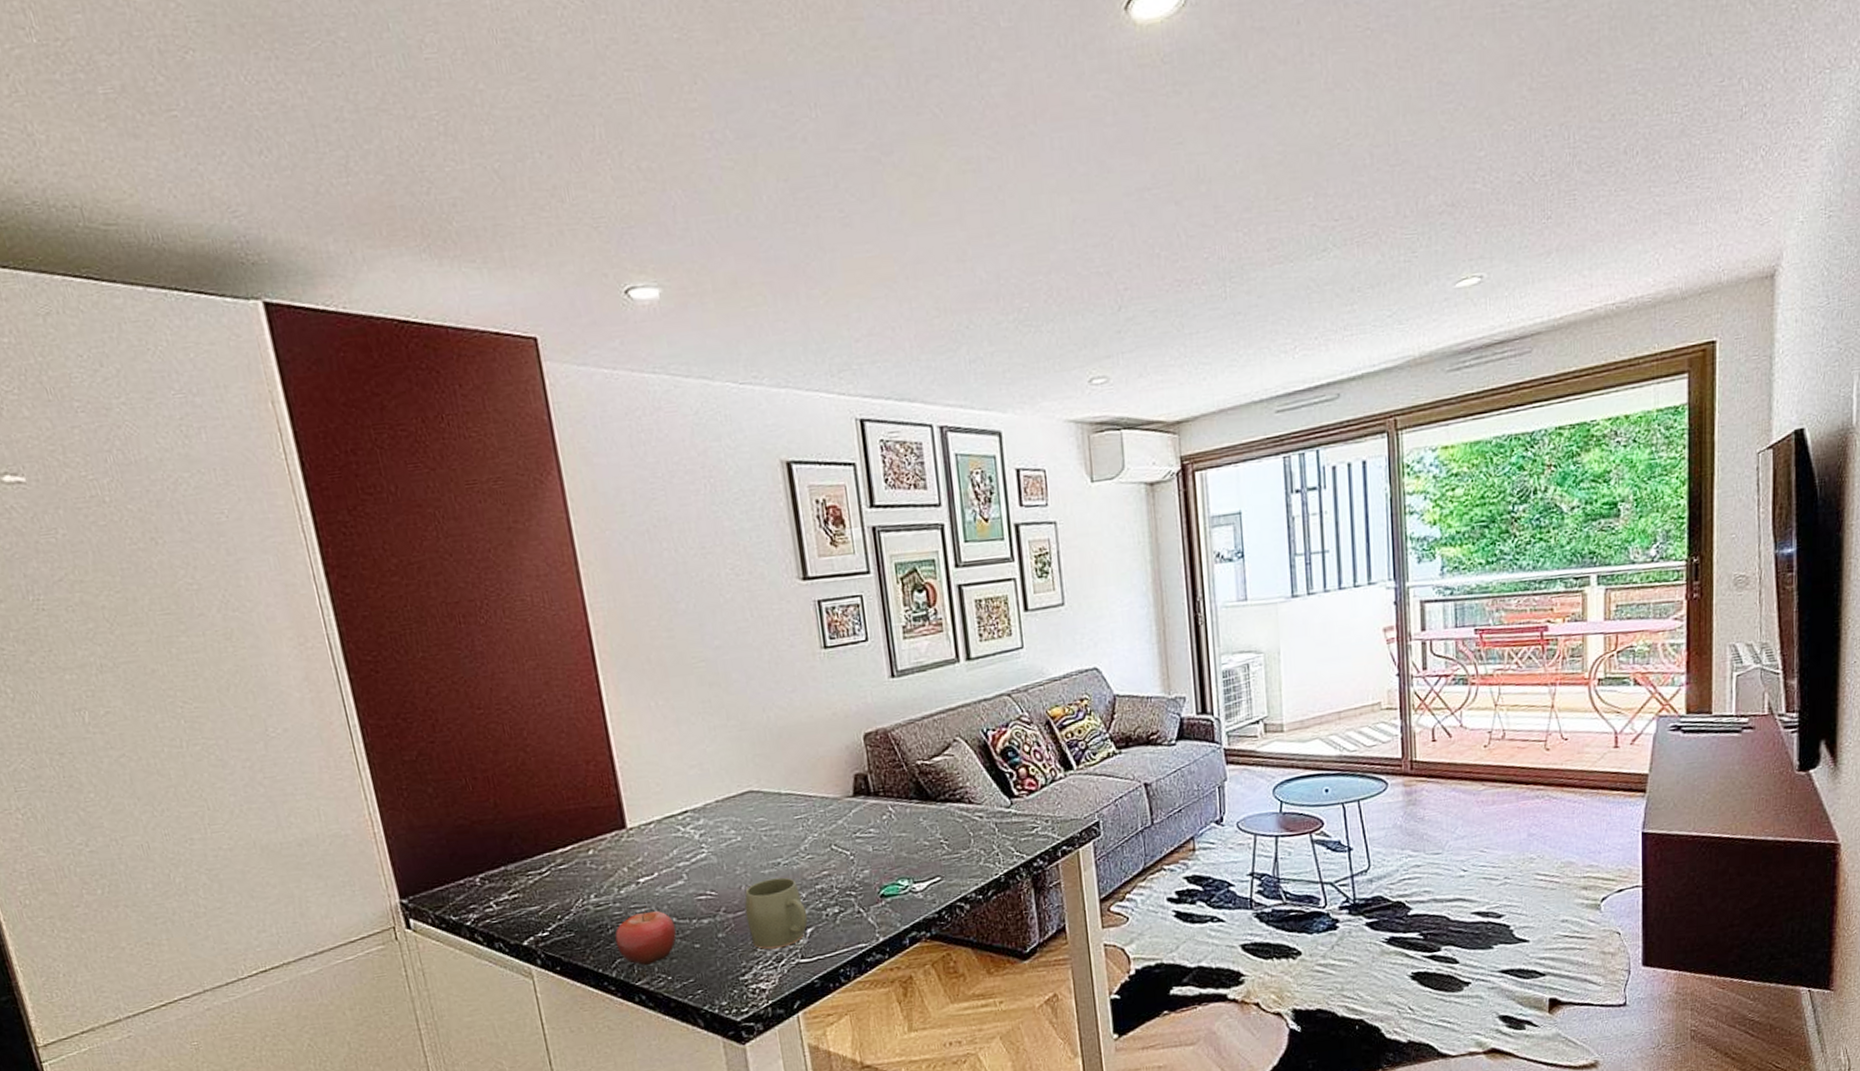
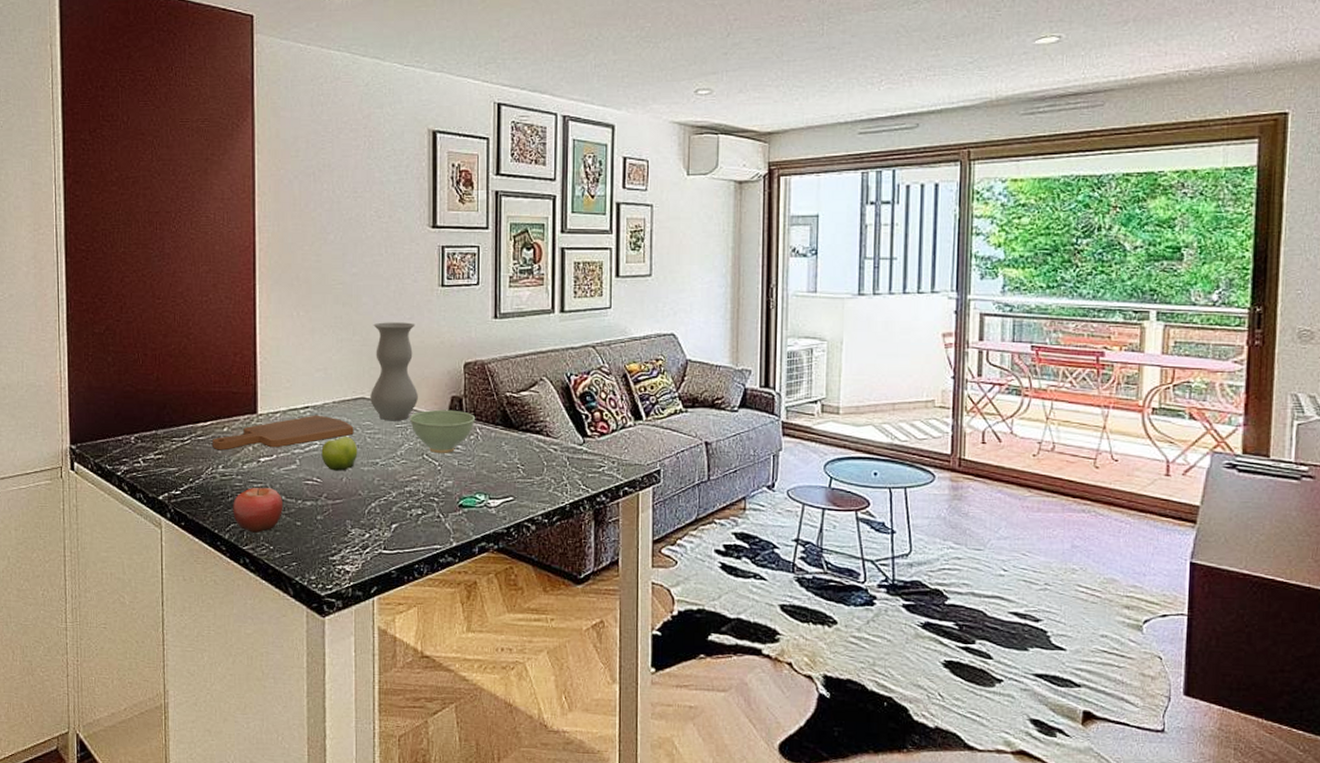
cutting board: none [577,818,747,878] -> present [212,415,354,451]
fruit: none [710,837,755,880] -> present [321,435,358,471]
mug: present [744,877,808,950] -> none [343,475,395,538]
vase: none [749,695,816,814] -> present [370,322,418,421]
bowl: none [808,789,886,842] -> present [409,409,476,453]

